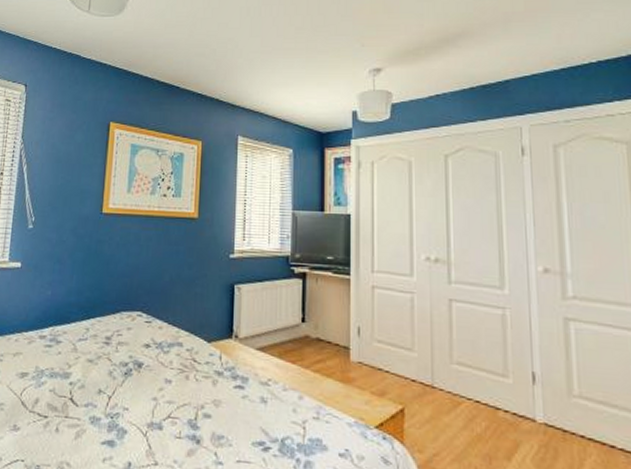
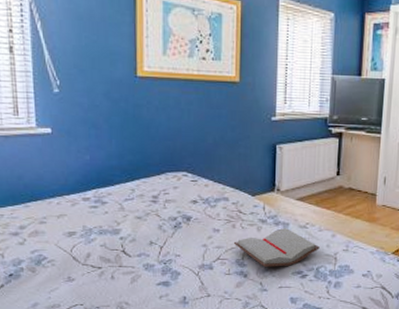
paperback book: none [186,382,284,434] -> present [233,227,320,267]

